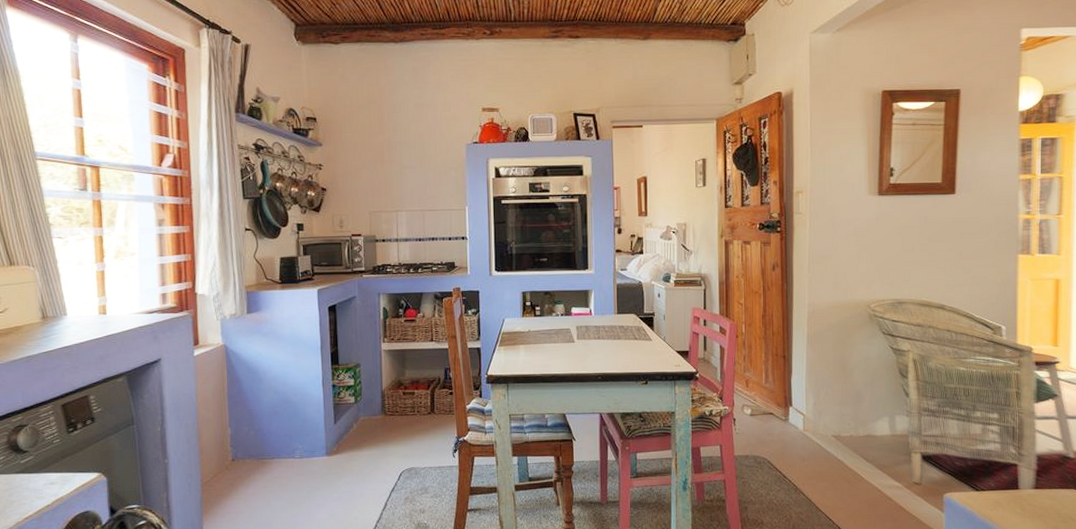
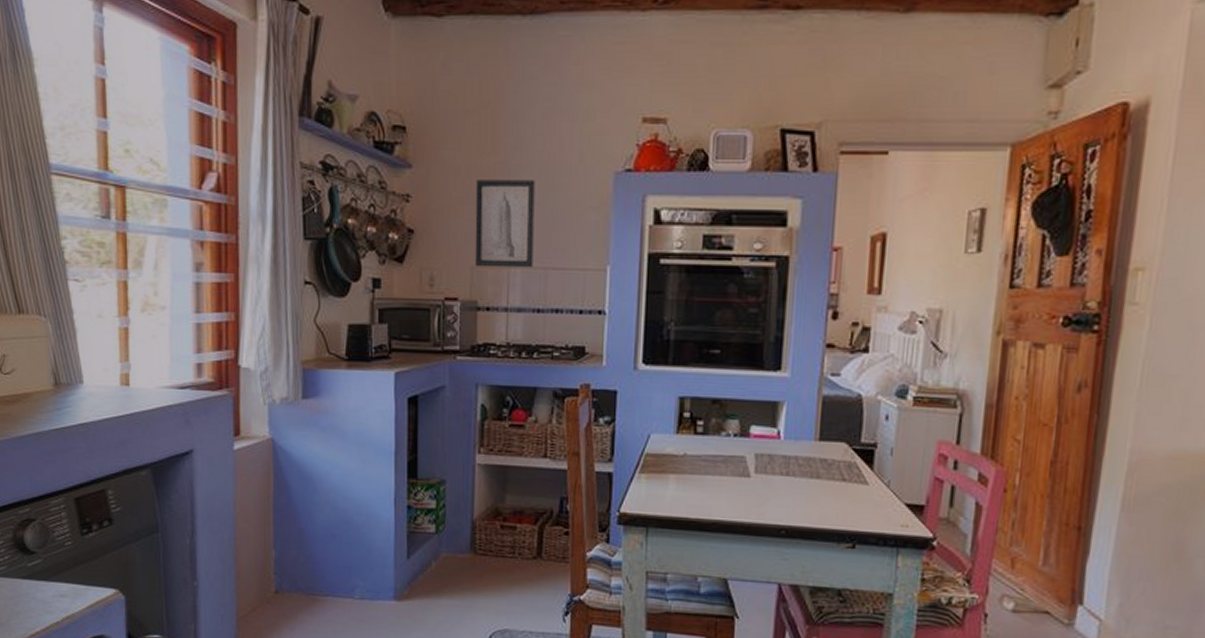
wall art: none [369,151,414,212] -> present [474,180,535,268]

